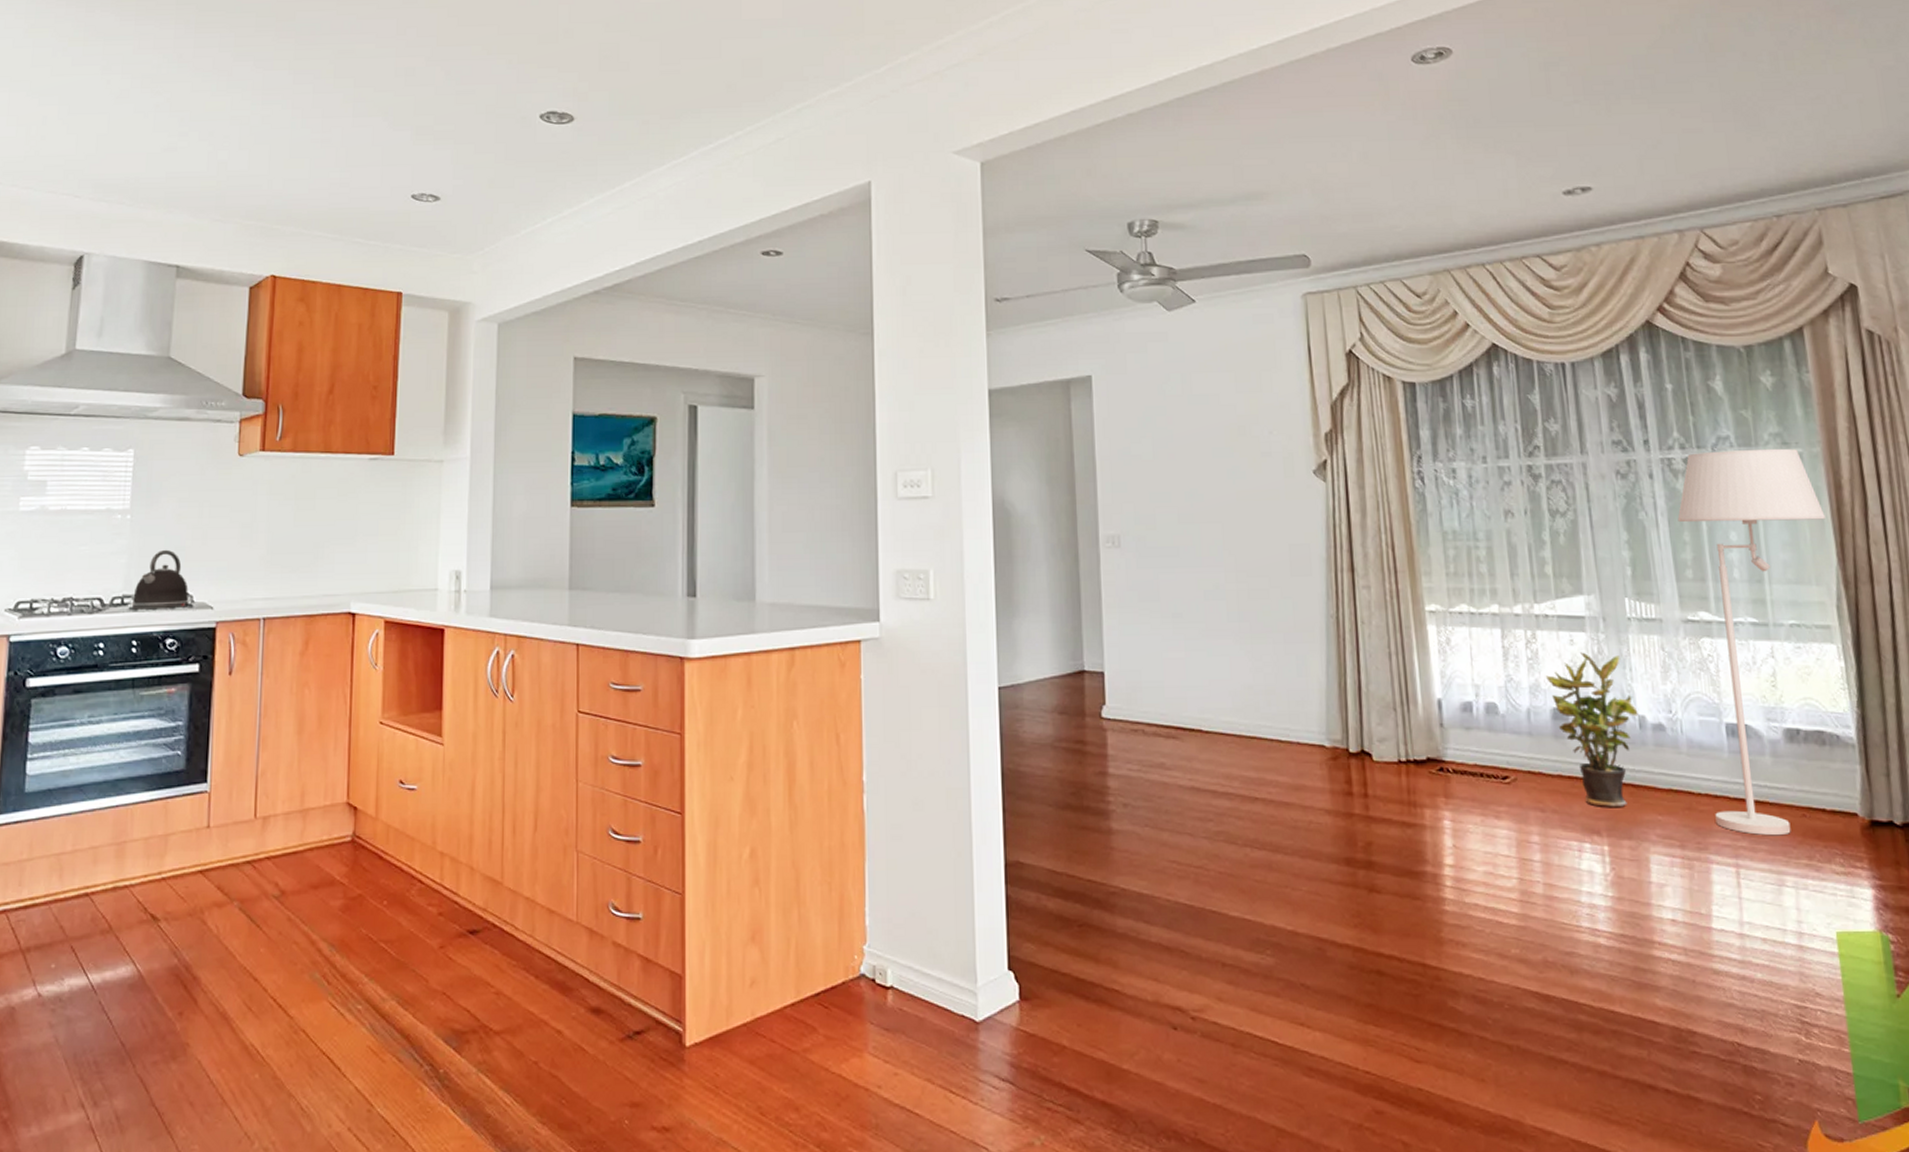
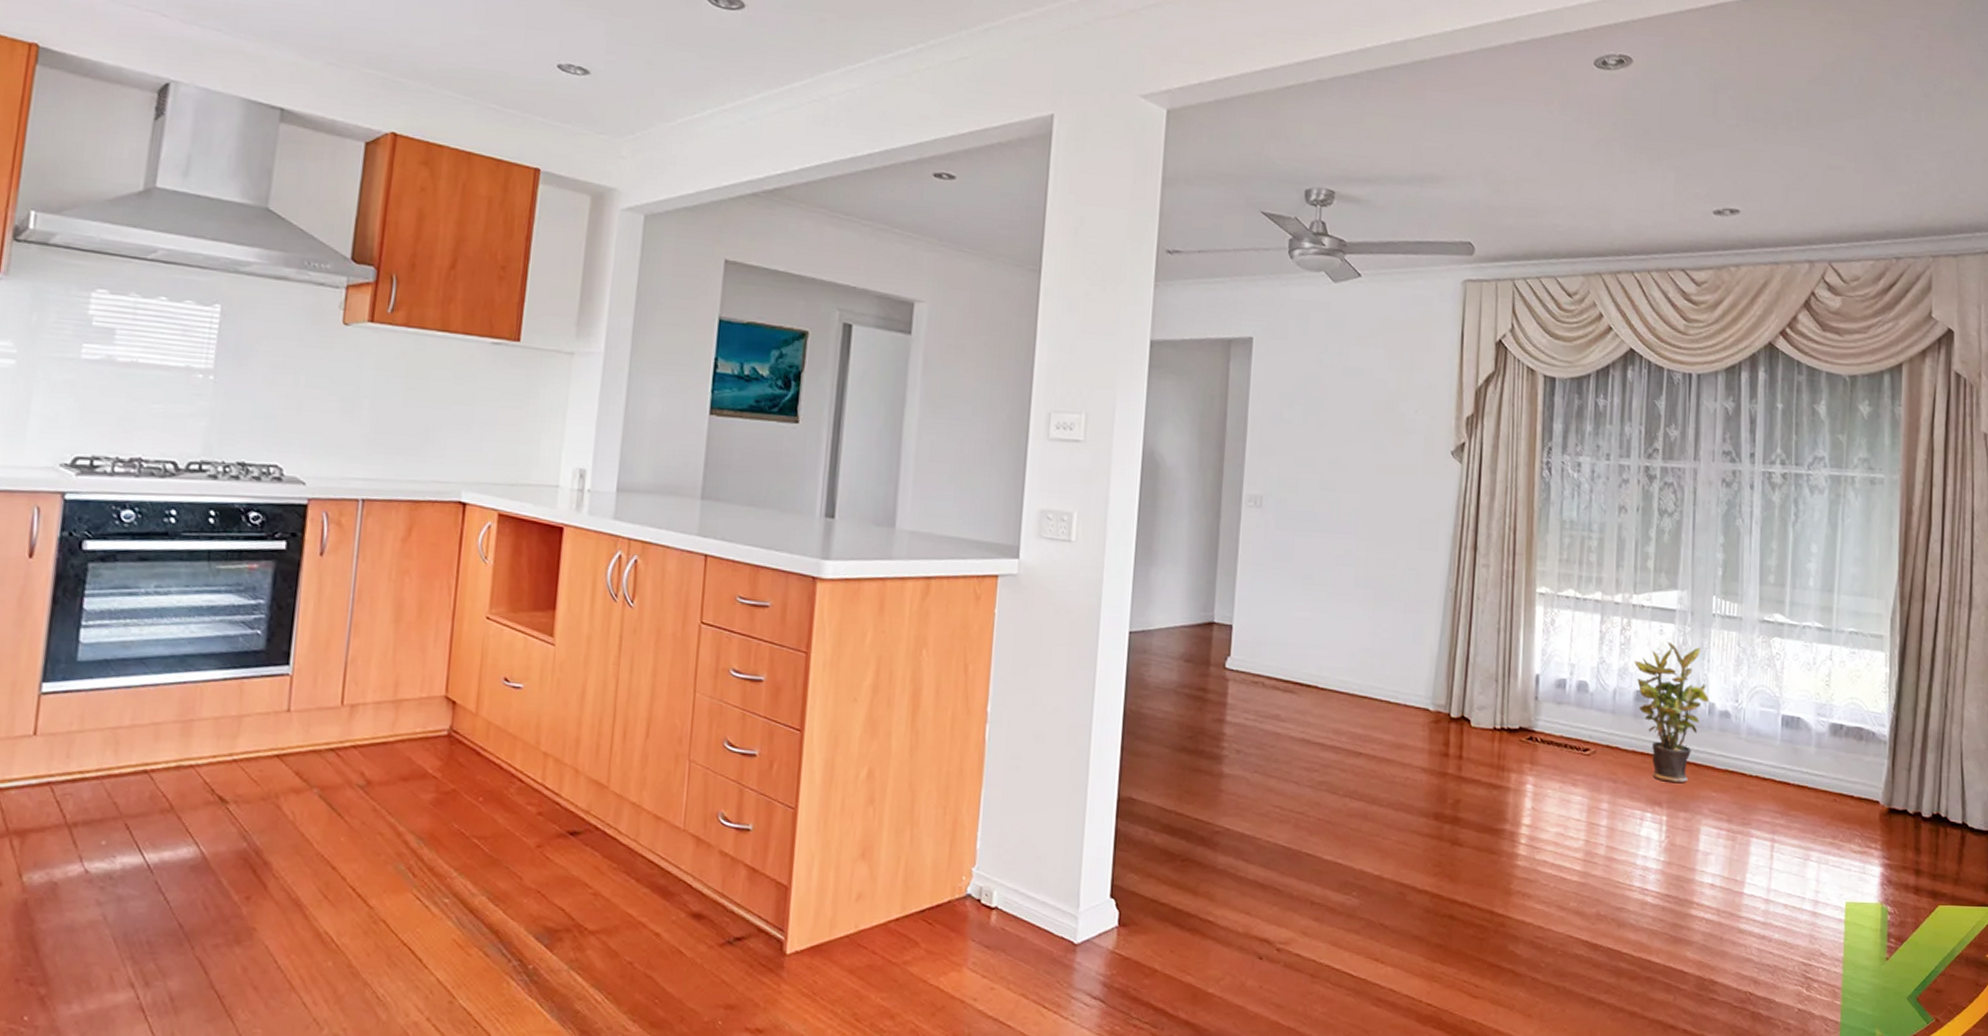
kettle: present [131,549,189,611] -> none [210,416,278,481]
floor lamp: present [1677,448,1825,836] -> none [1761,469,1894,817]

